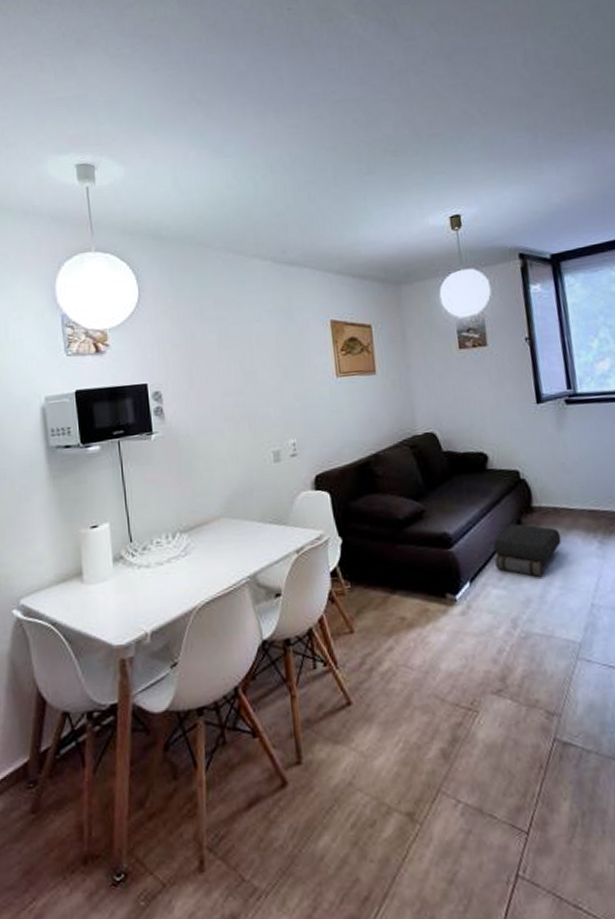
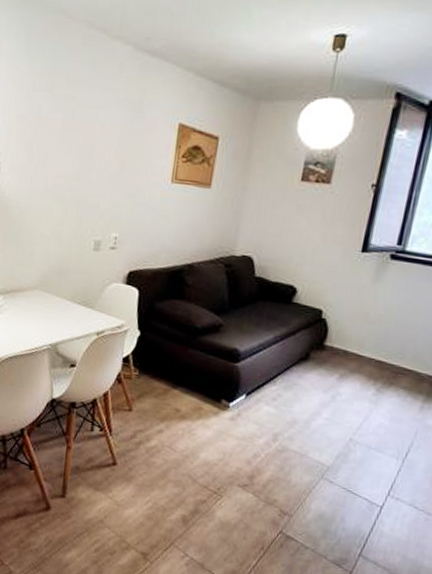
shoulder bag: present [493,523,562,578] -> none [273,355,343,407]

